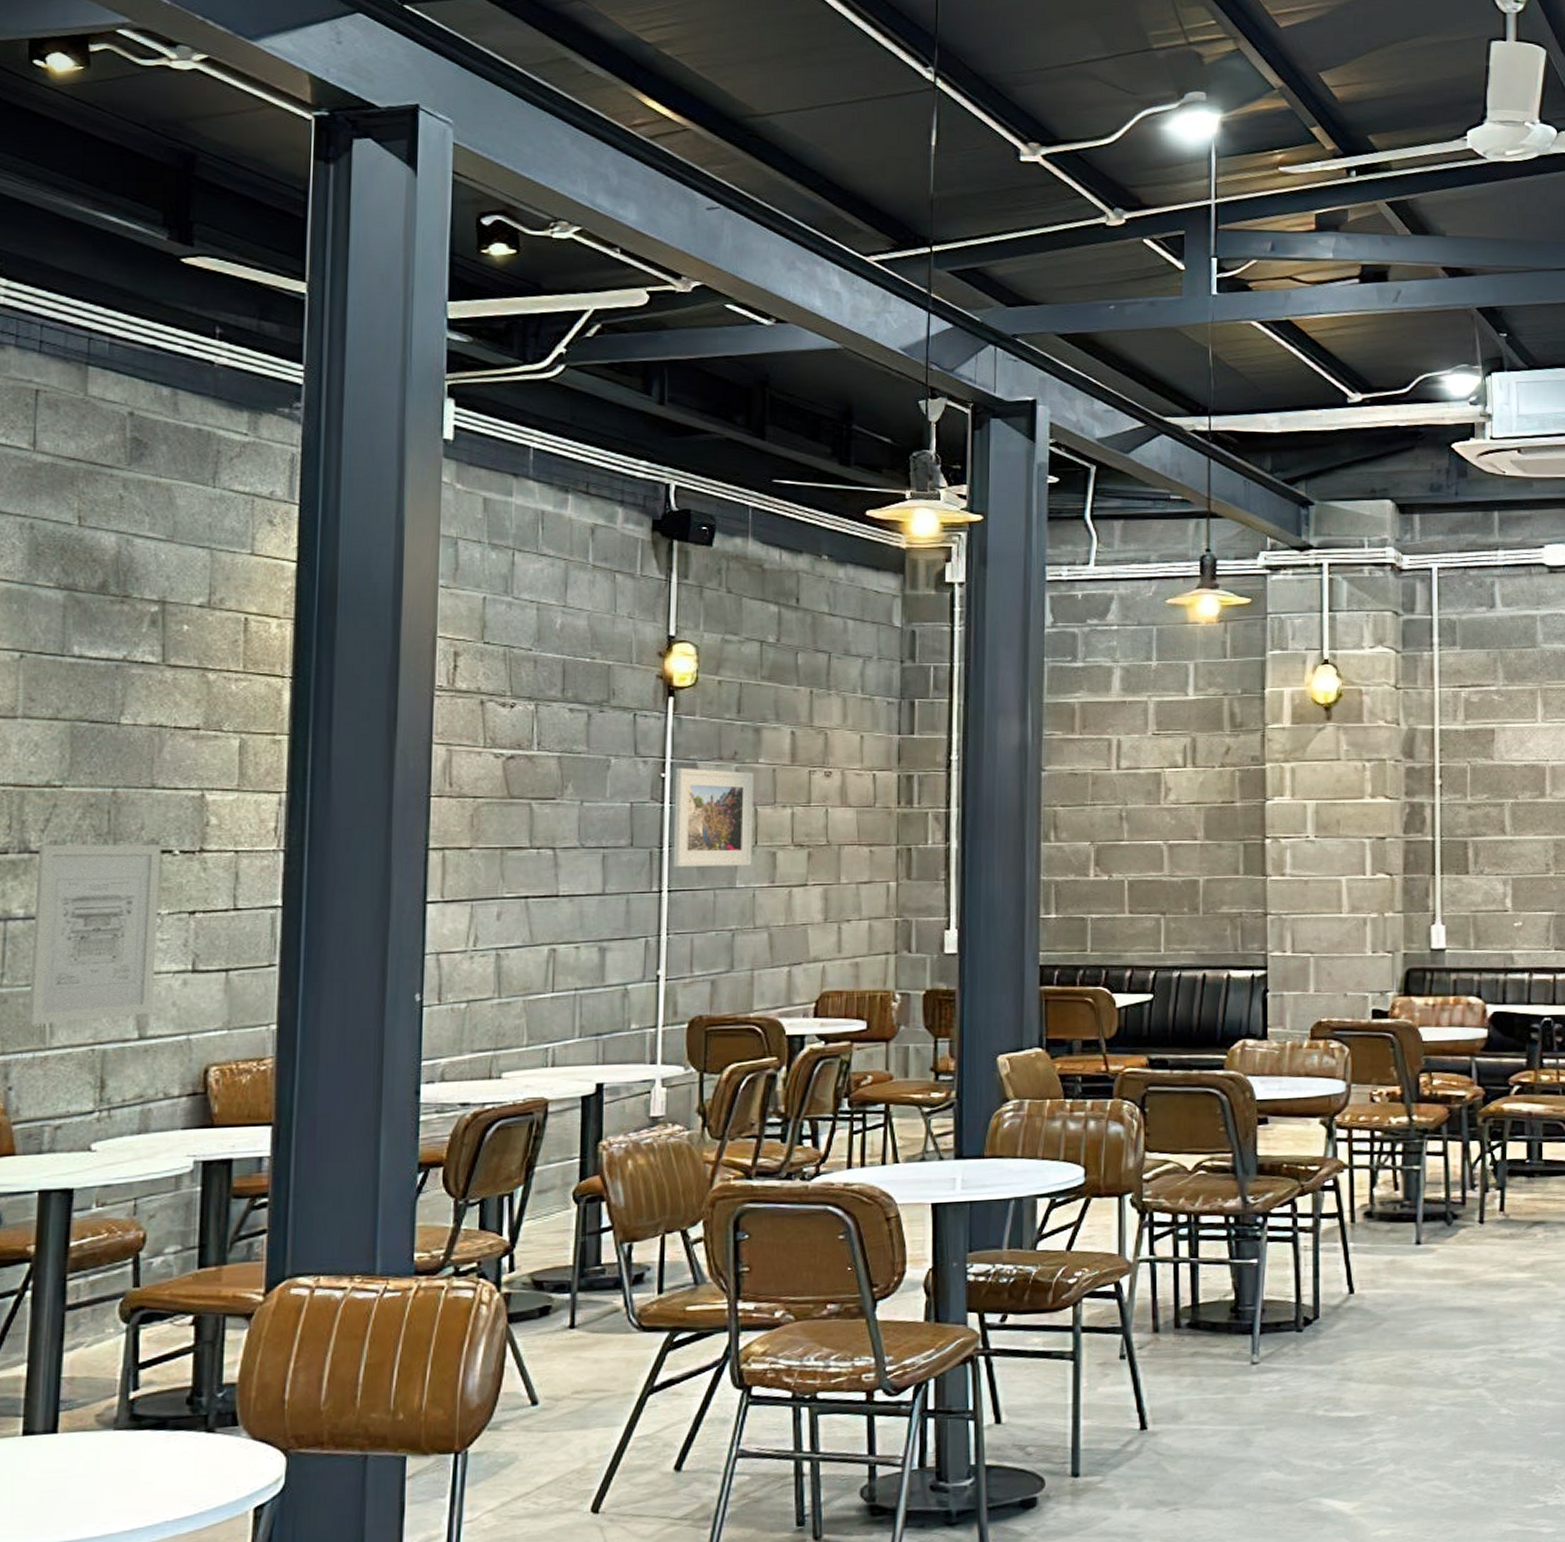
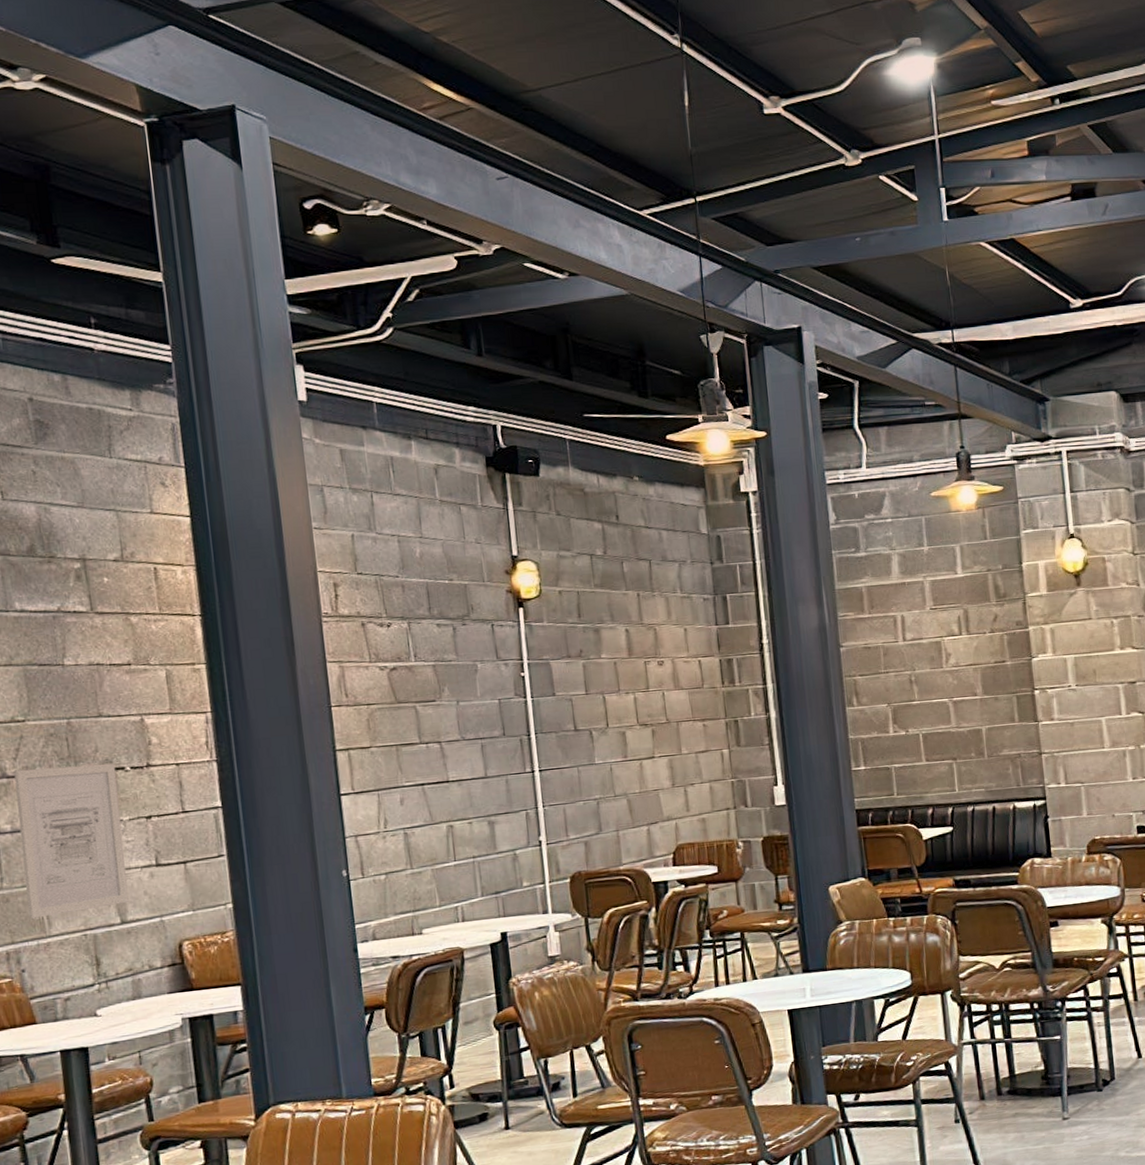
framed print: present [673,767,754,867] -> none [533,666,607,750]

